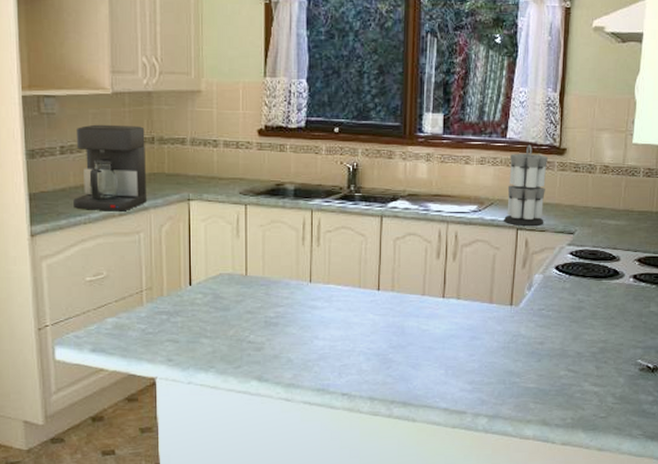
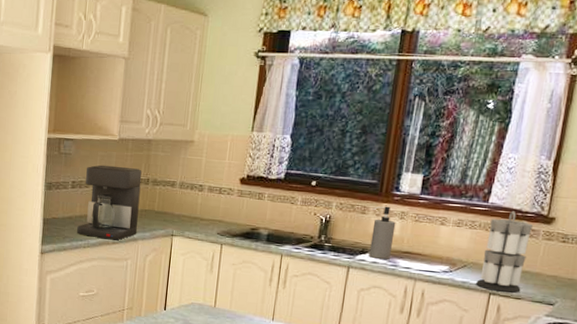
soap dispenser: none [398,149,423,205] -> present [369,206,396,260]

